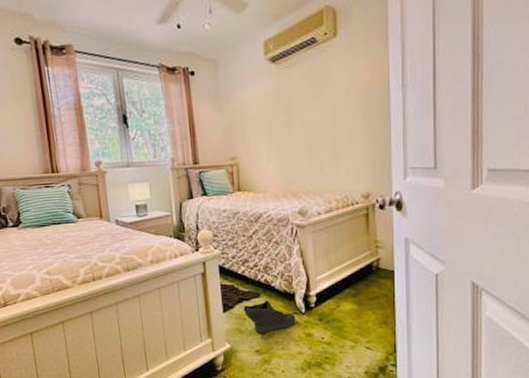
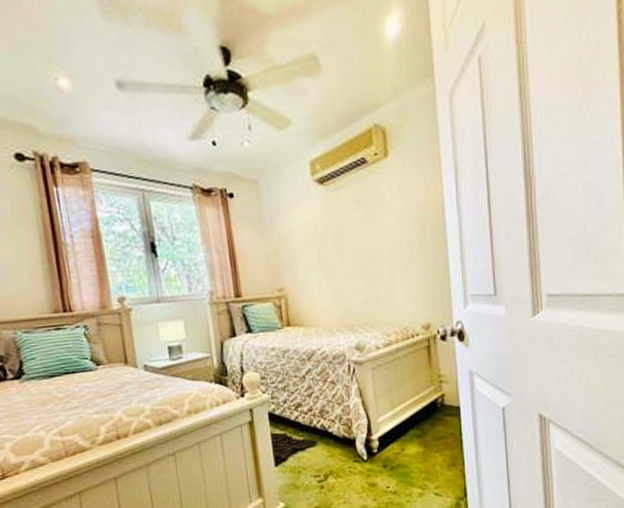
sneaker: present [243,301,296,333] -> none [298,449,358,487]

